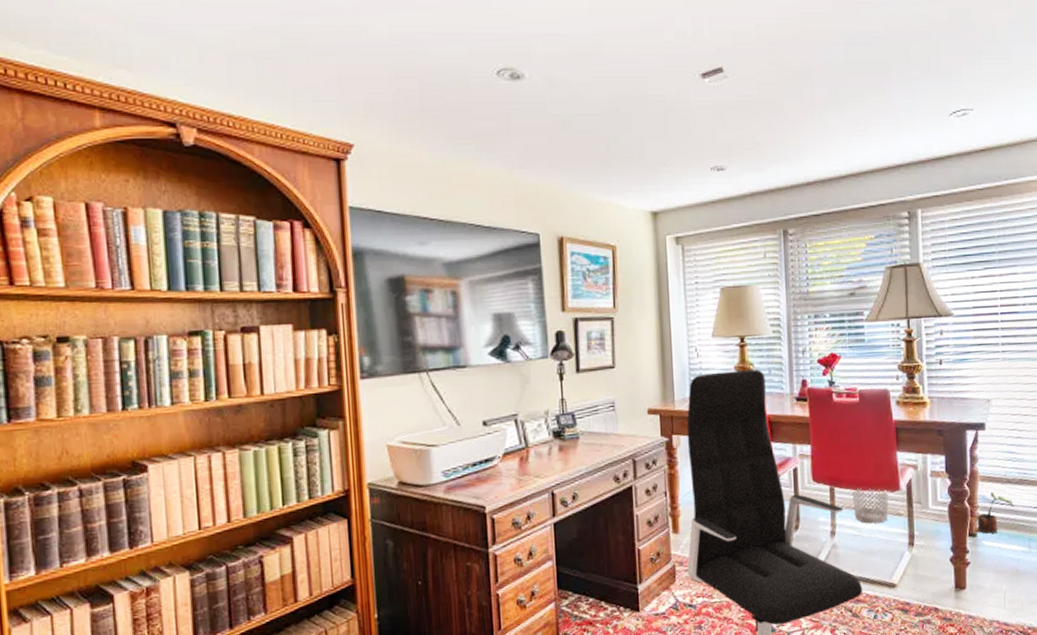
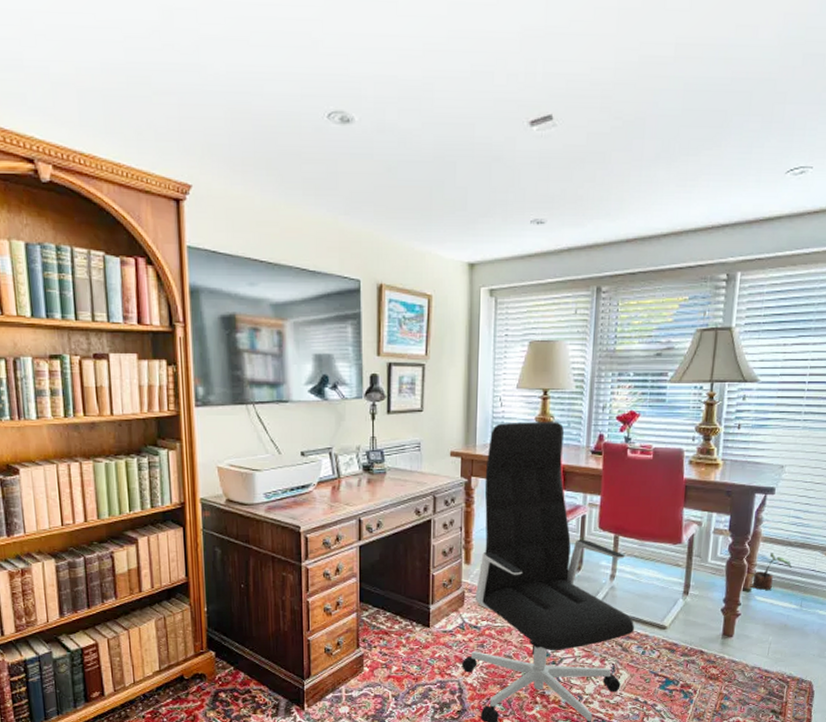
wastebasket: present [851,488,889,524] -> none [634,539,671,571]

